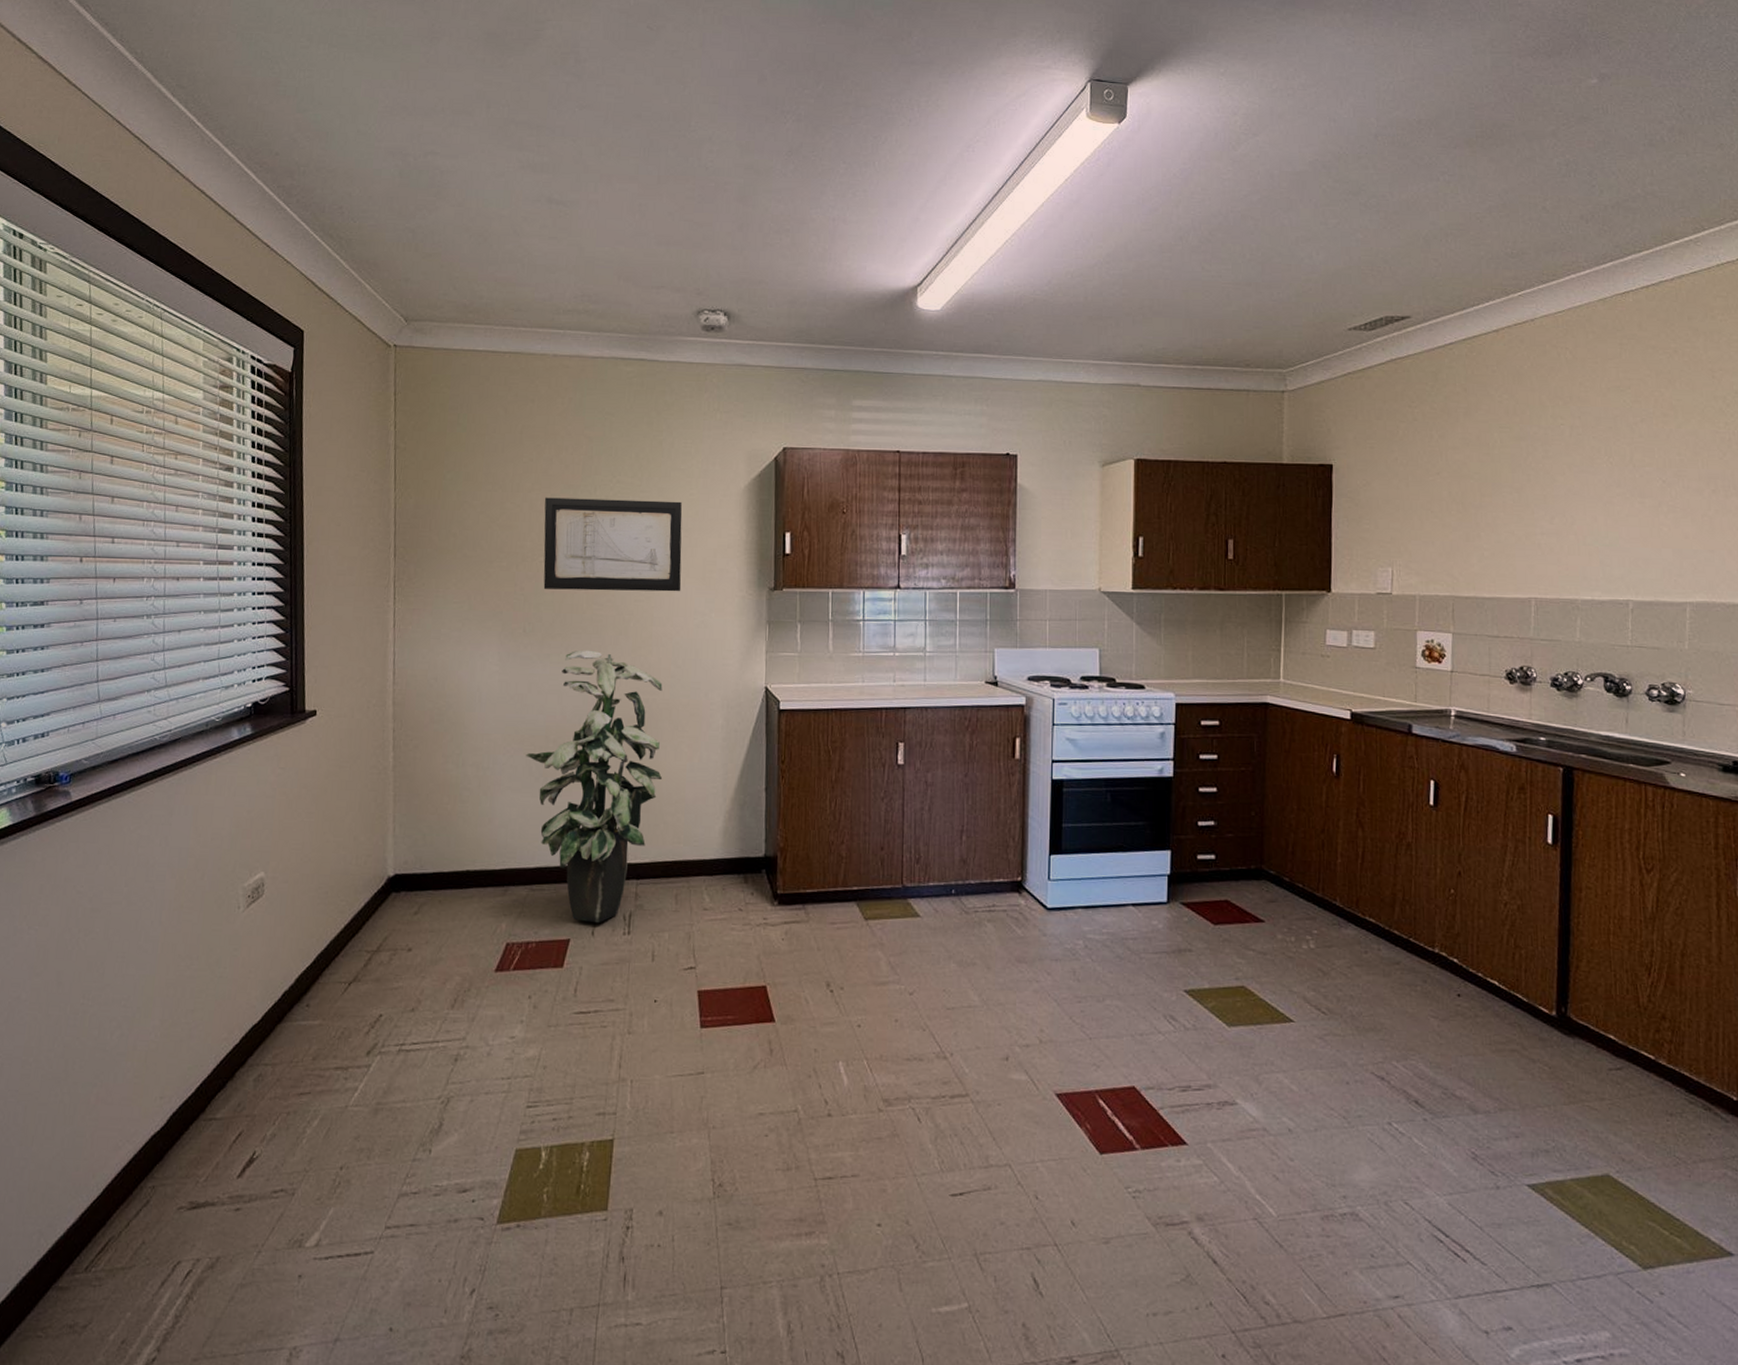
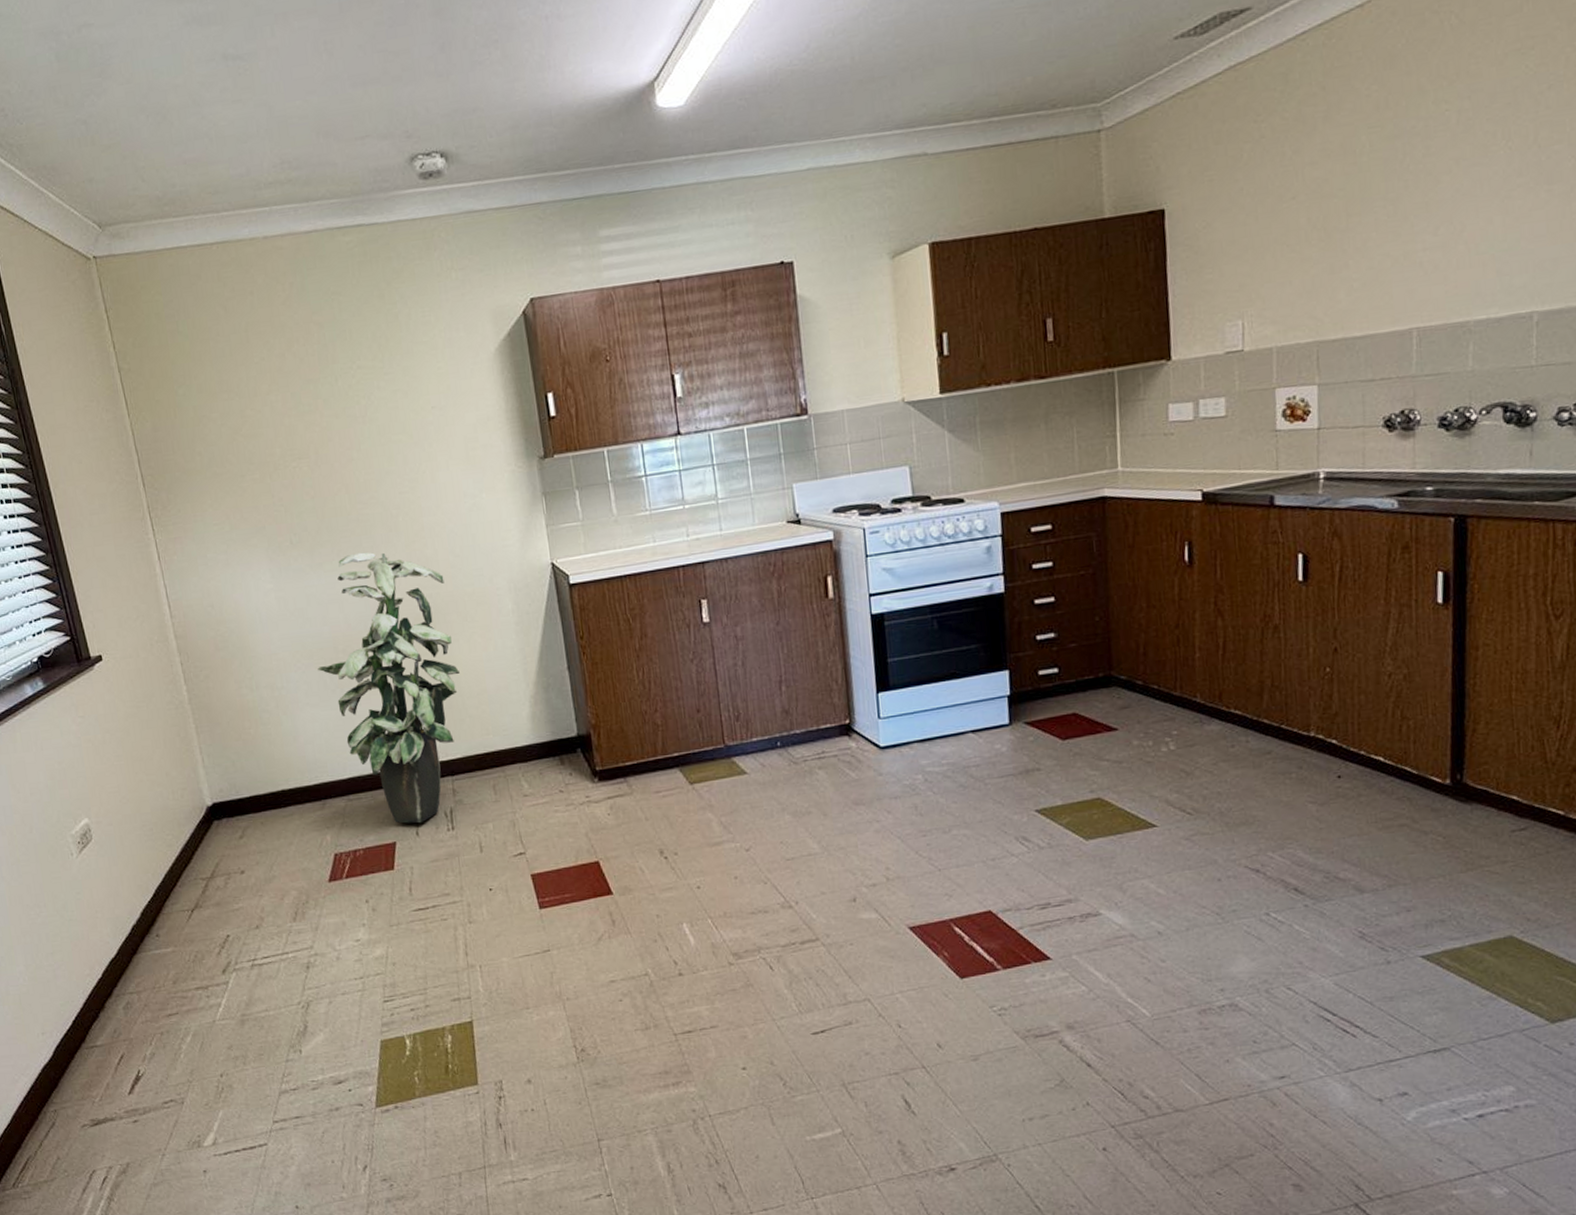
wall art: present [543,497,682,592] -> none [284,378,446,496]

